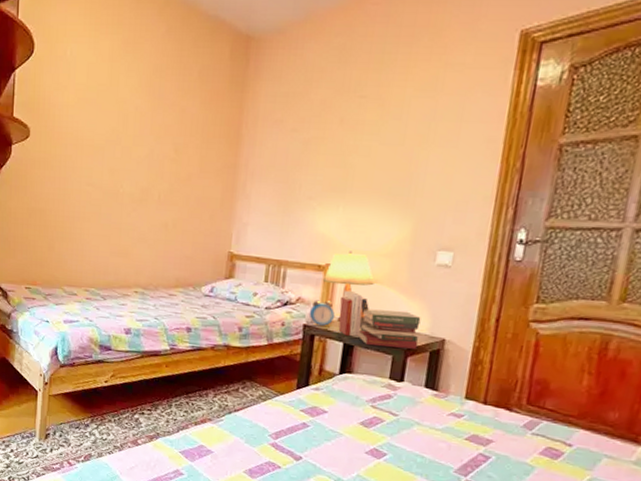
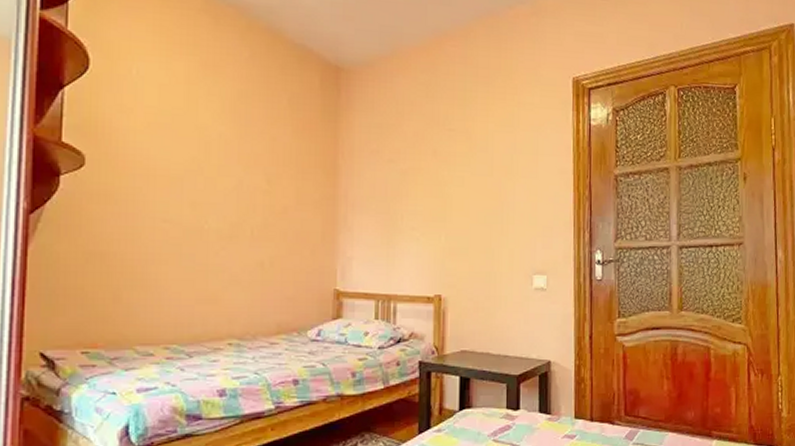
alarm clock: present [308,300,335,326] -> none [423,334,448,361]
table lamp: present [322,252,375,322] -> none [433,281,482,354]
books: present [338,289,371,337] -> none [452,320,484,369]
books: present [358,308,421,349] -> none [473,336,528,376]

